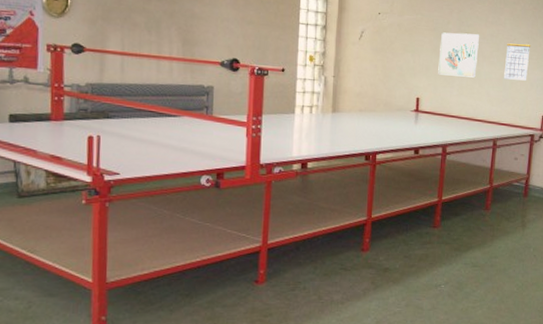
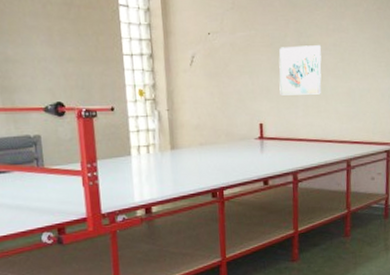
calendar: present [504,43,531,81] -> none [351,50,379,92]

